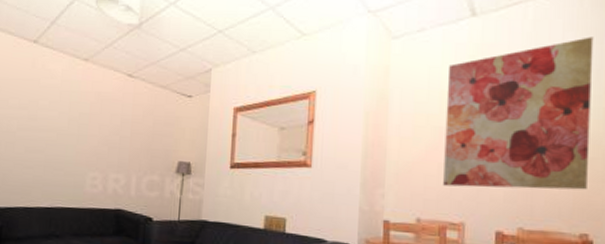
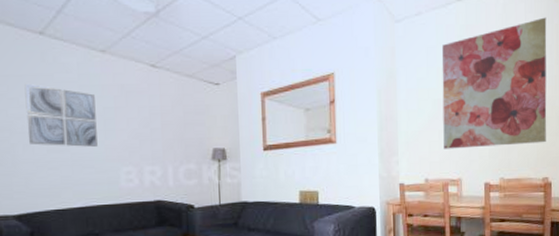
wall art: none [11,86,73,151] -> present [24,83,98,148]

